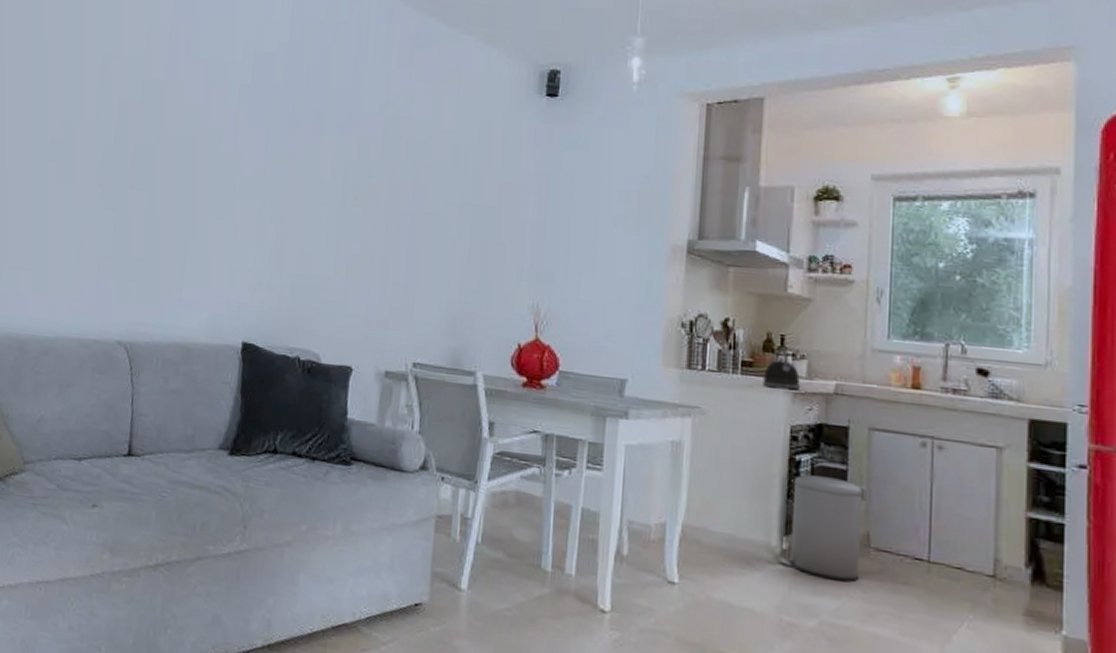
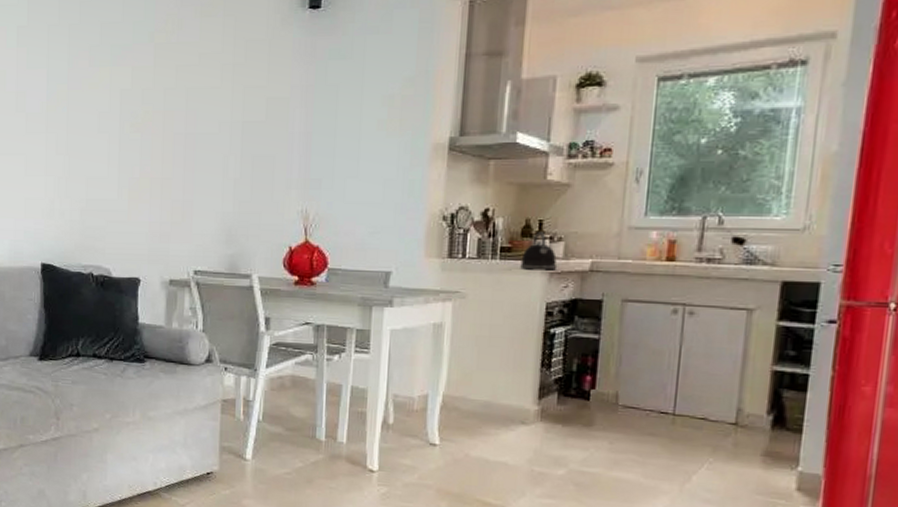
pedal bin: present [779,474,869,583] -> none [532,345,620,436]

